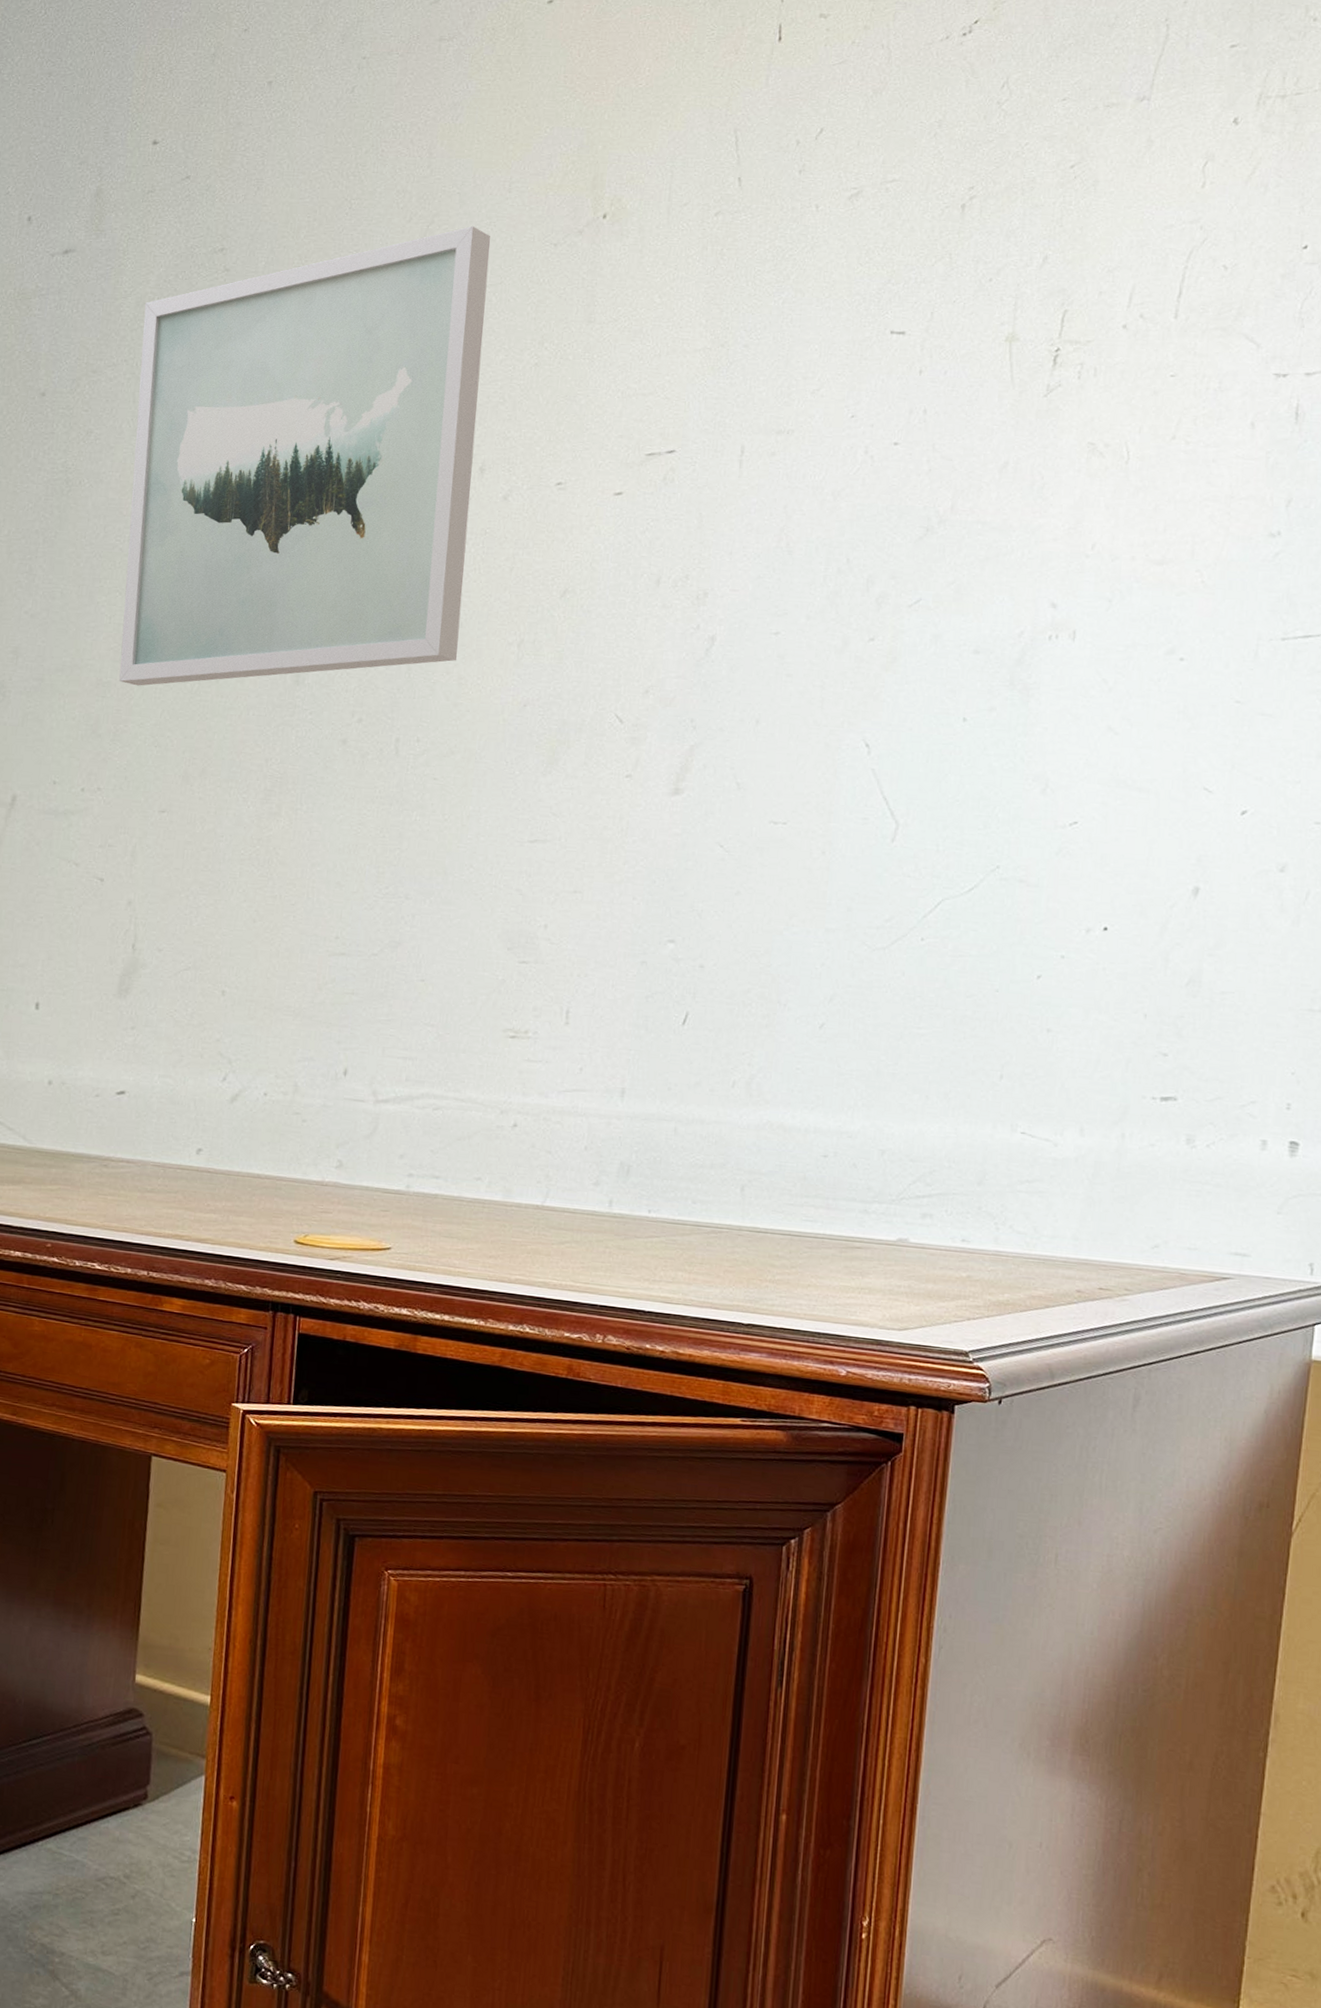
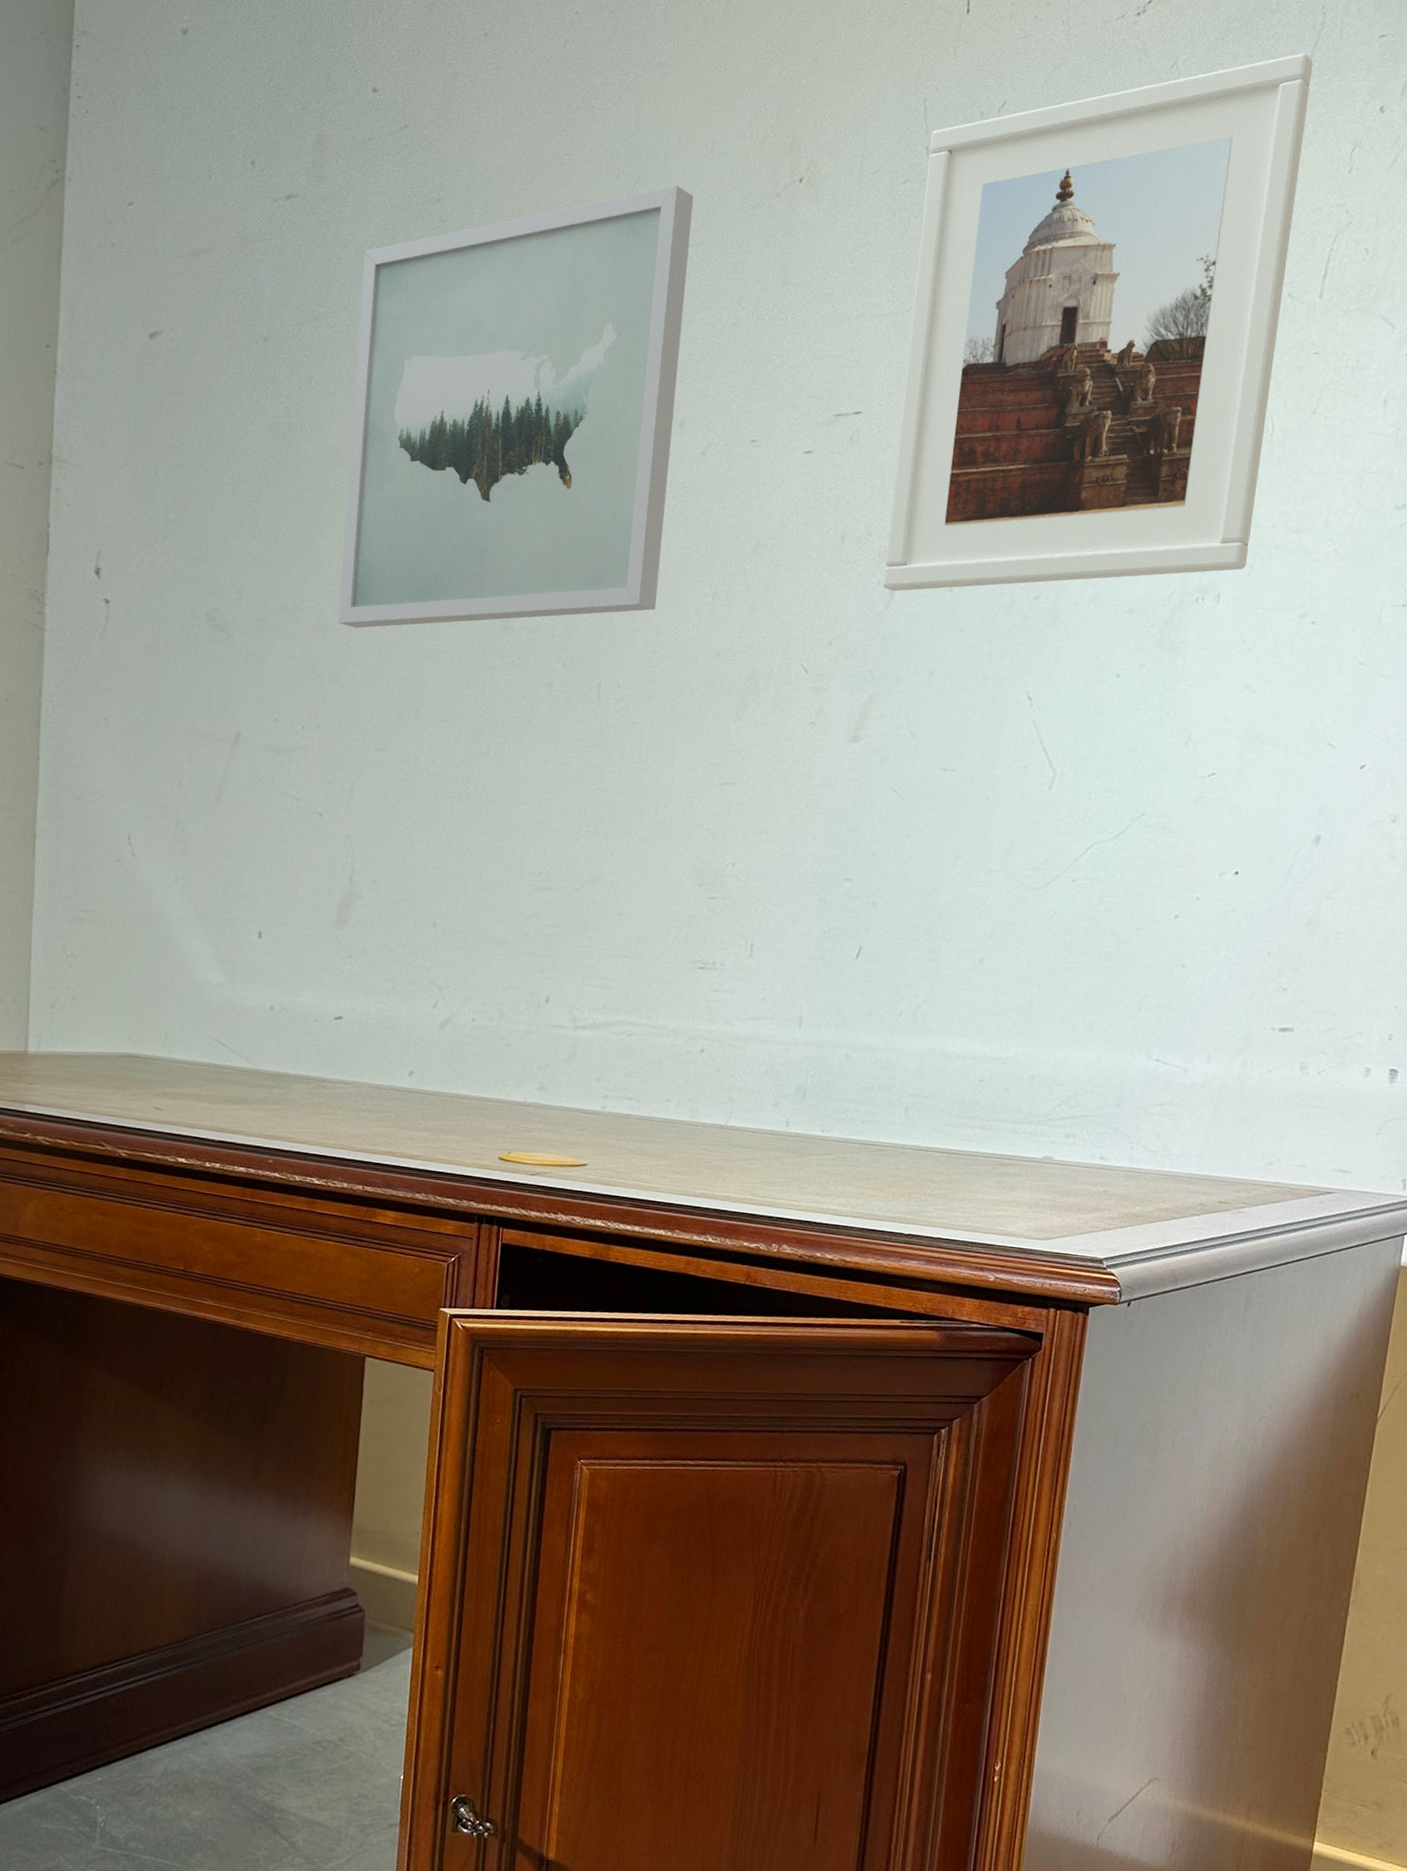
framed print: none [702,66,1158,636] -> present [882,52,1313,592]

